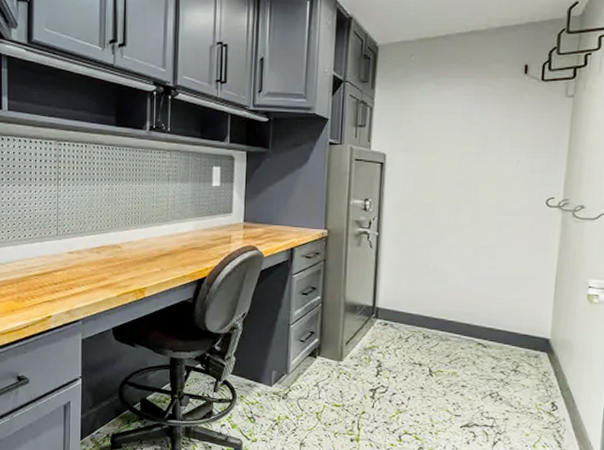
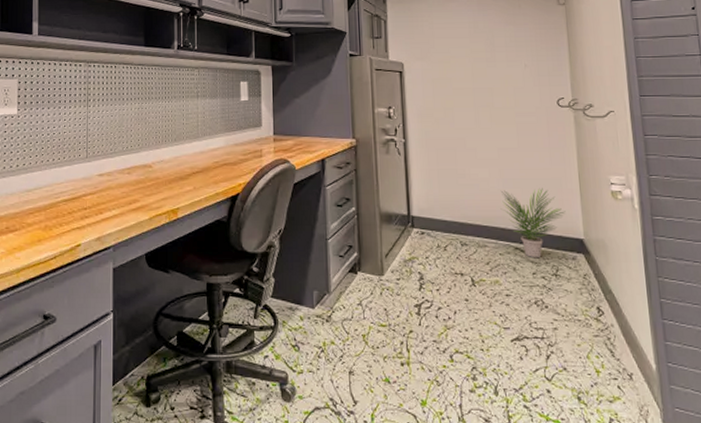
potted plant: none [468,287,536,354] -> present [500,187,566,259]

